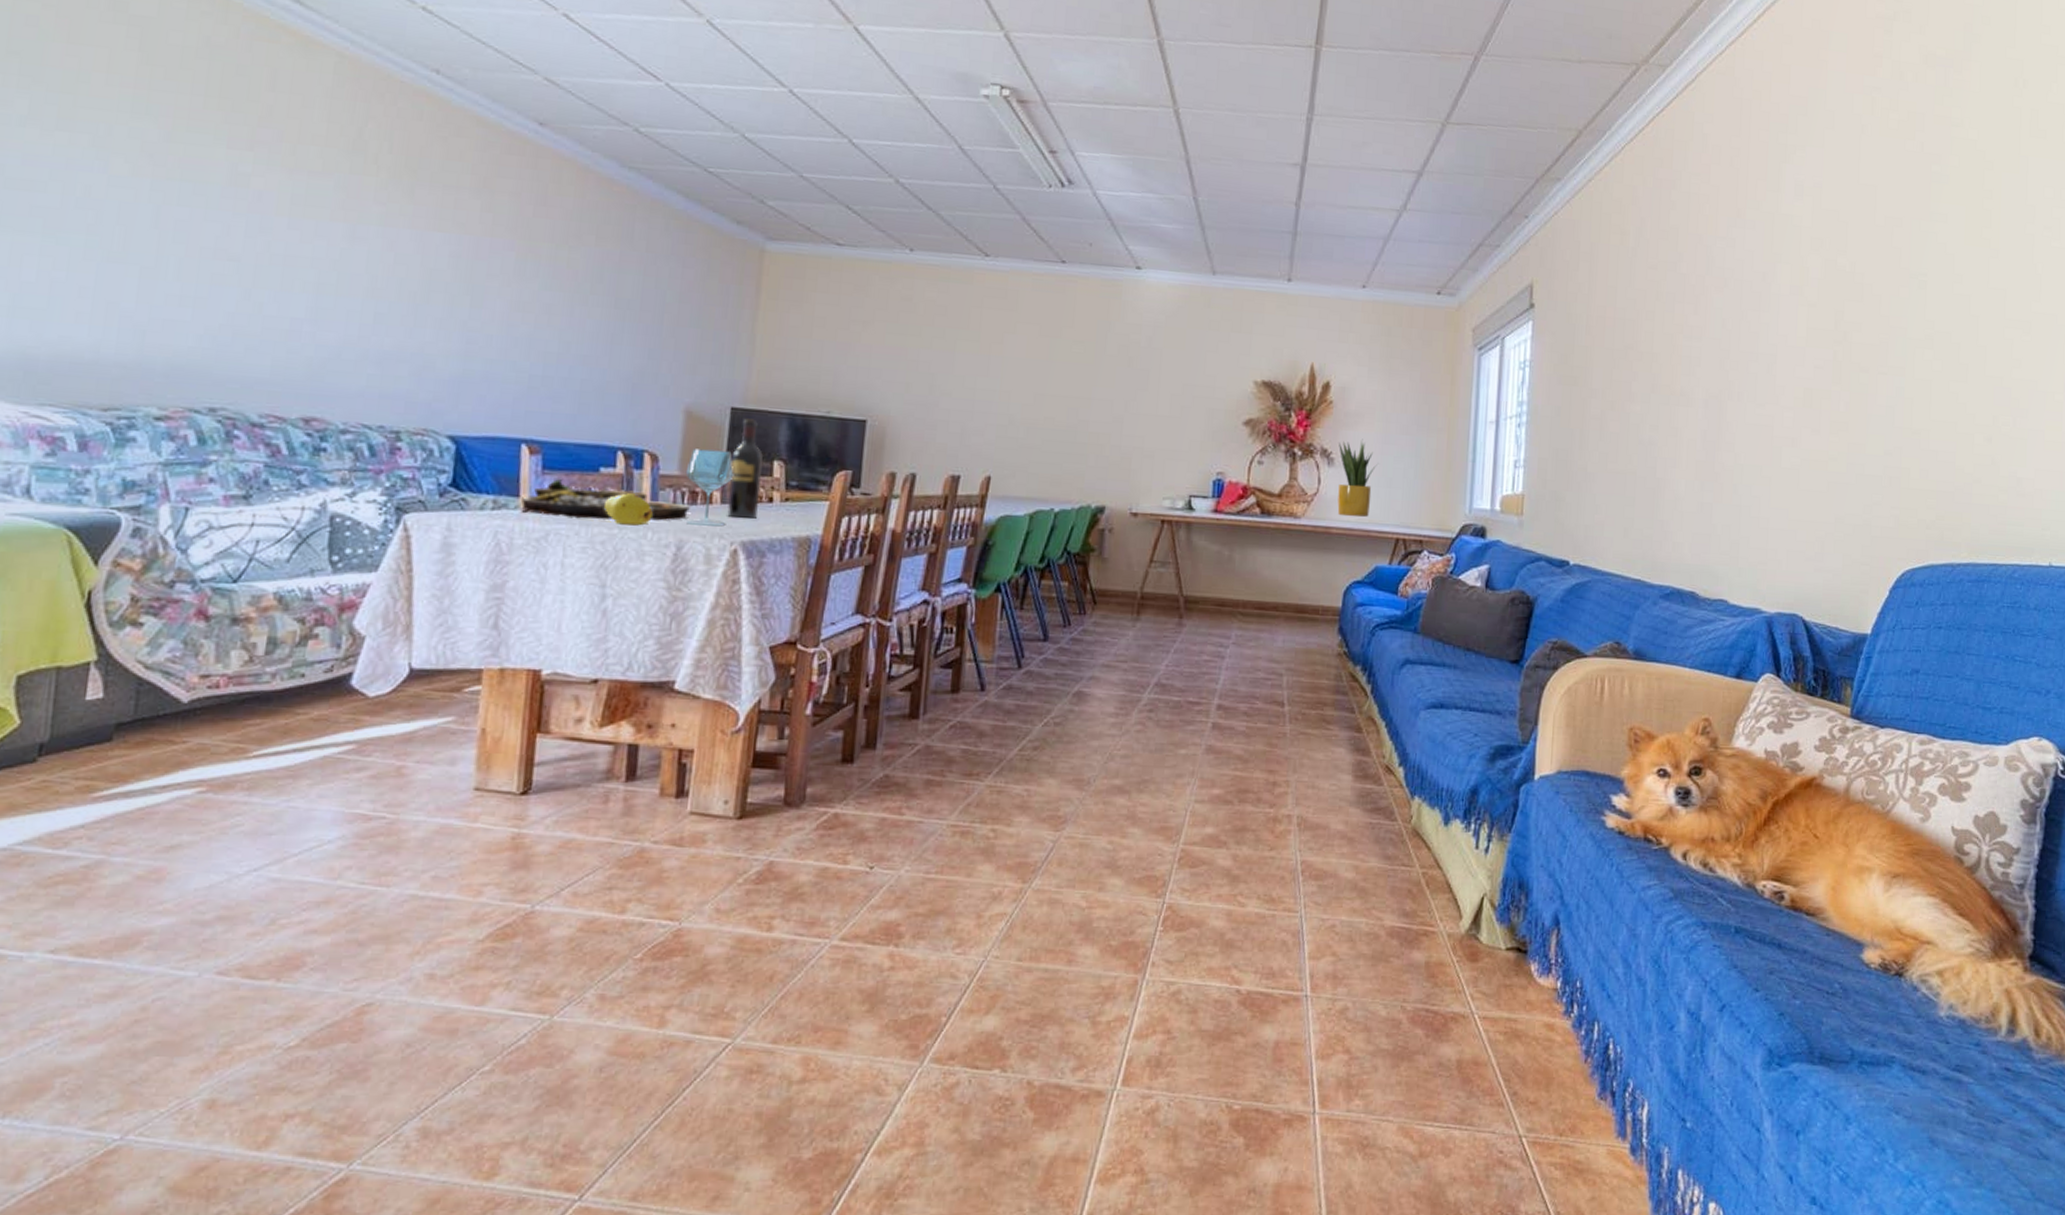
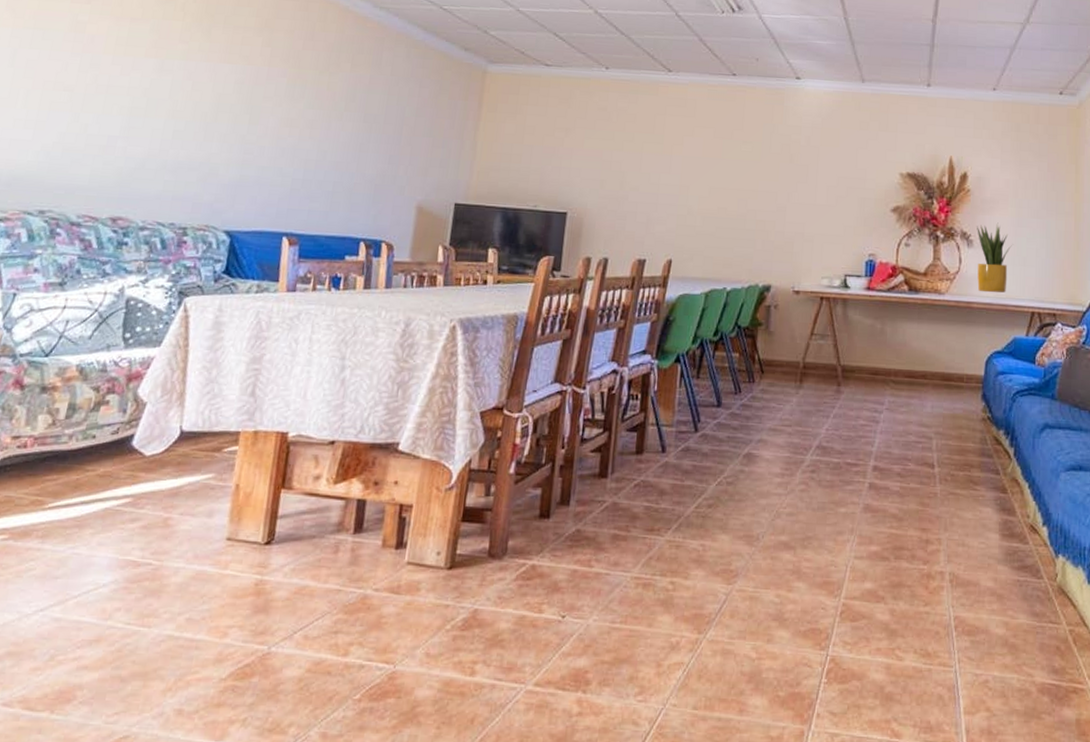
food platter: present [521,479,690,521] -> none [279,266,418,302]
fruit: present [603,493,653,526] -> none [346,278,387,306]
wine glass: present [685,449,734,527] -> none [414,239,456,306]
wine bottle: present [726,418,764,519] -> none [448,213,481,299]

